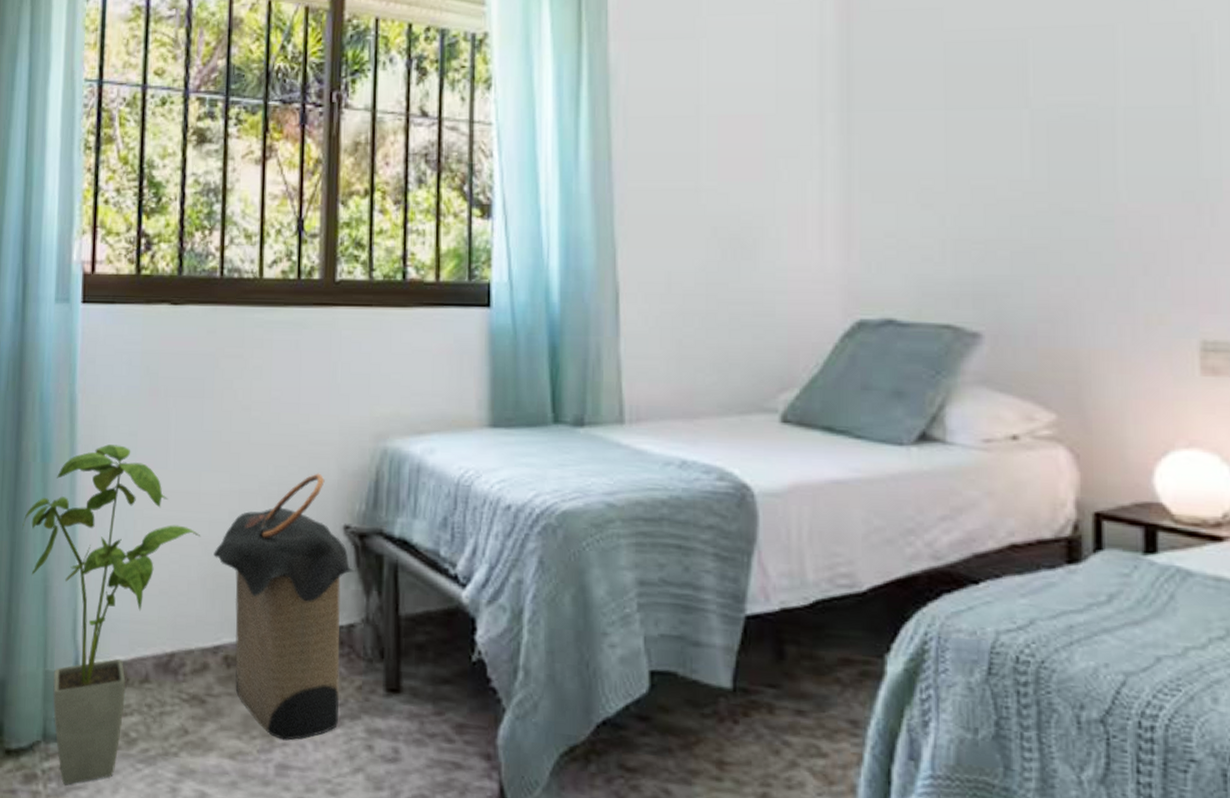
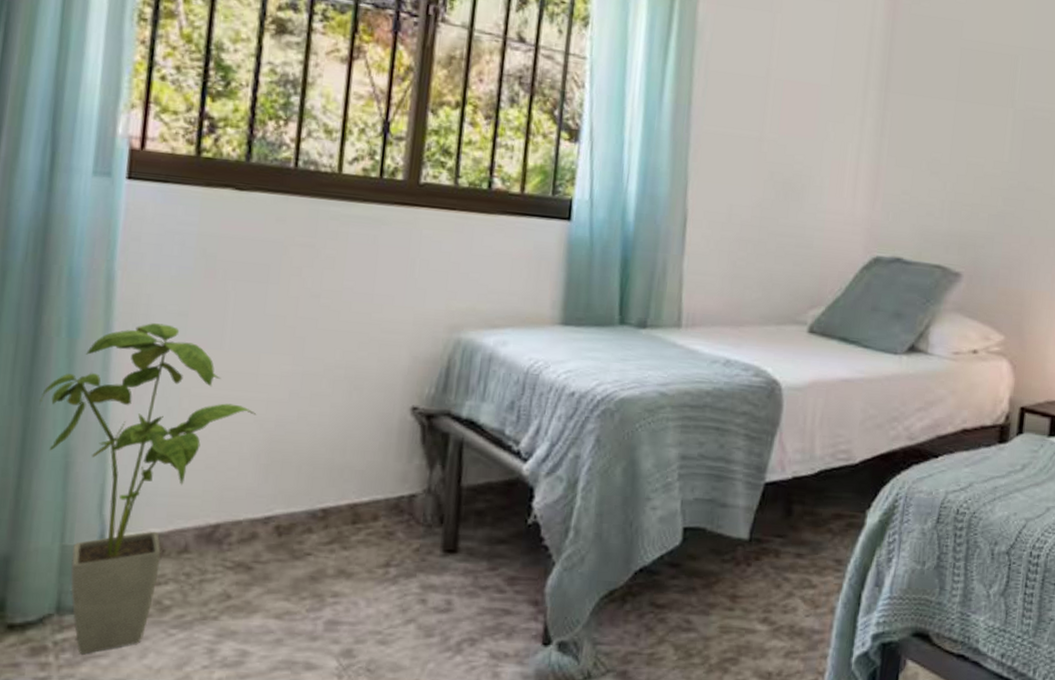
laundry hamper: present [213,473,356,741] -> none [270,359,421,599]

